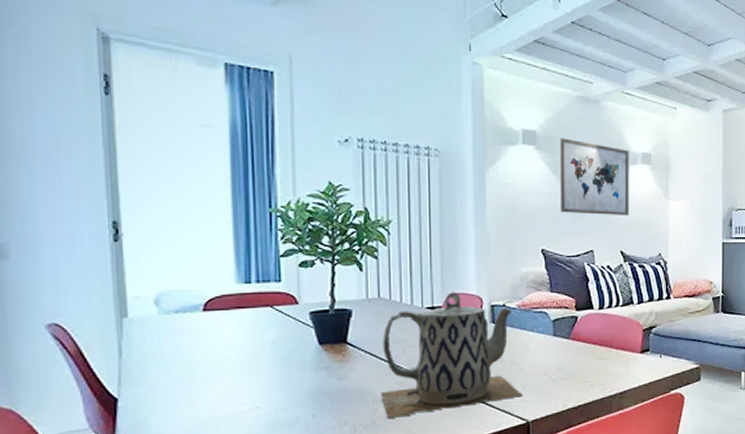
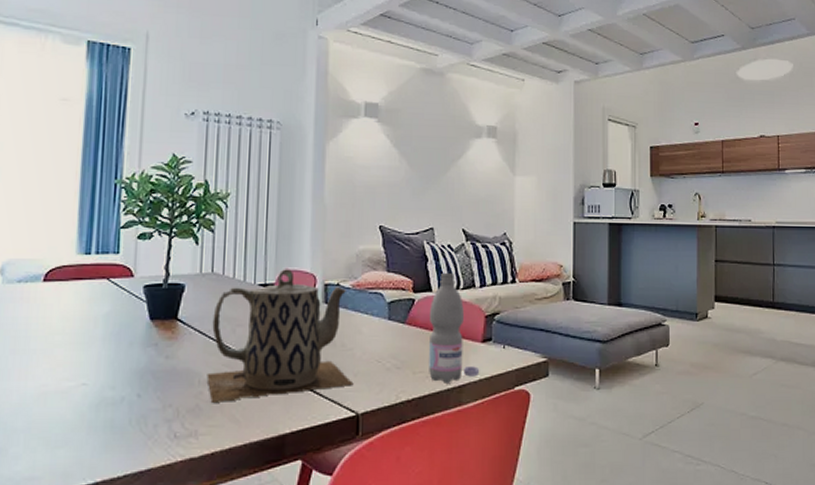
wall art: present [560,138,629,215] -> none [401,111,474,191]
water bottle: none [591,292,639,391] -> present [429,273,480,383]

